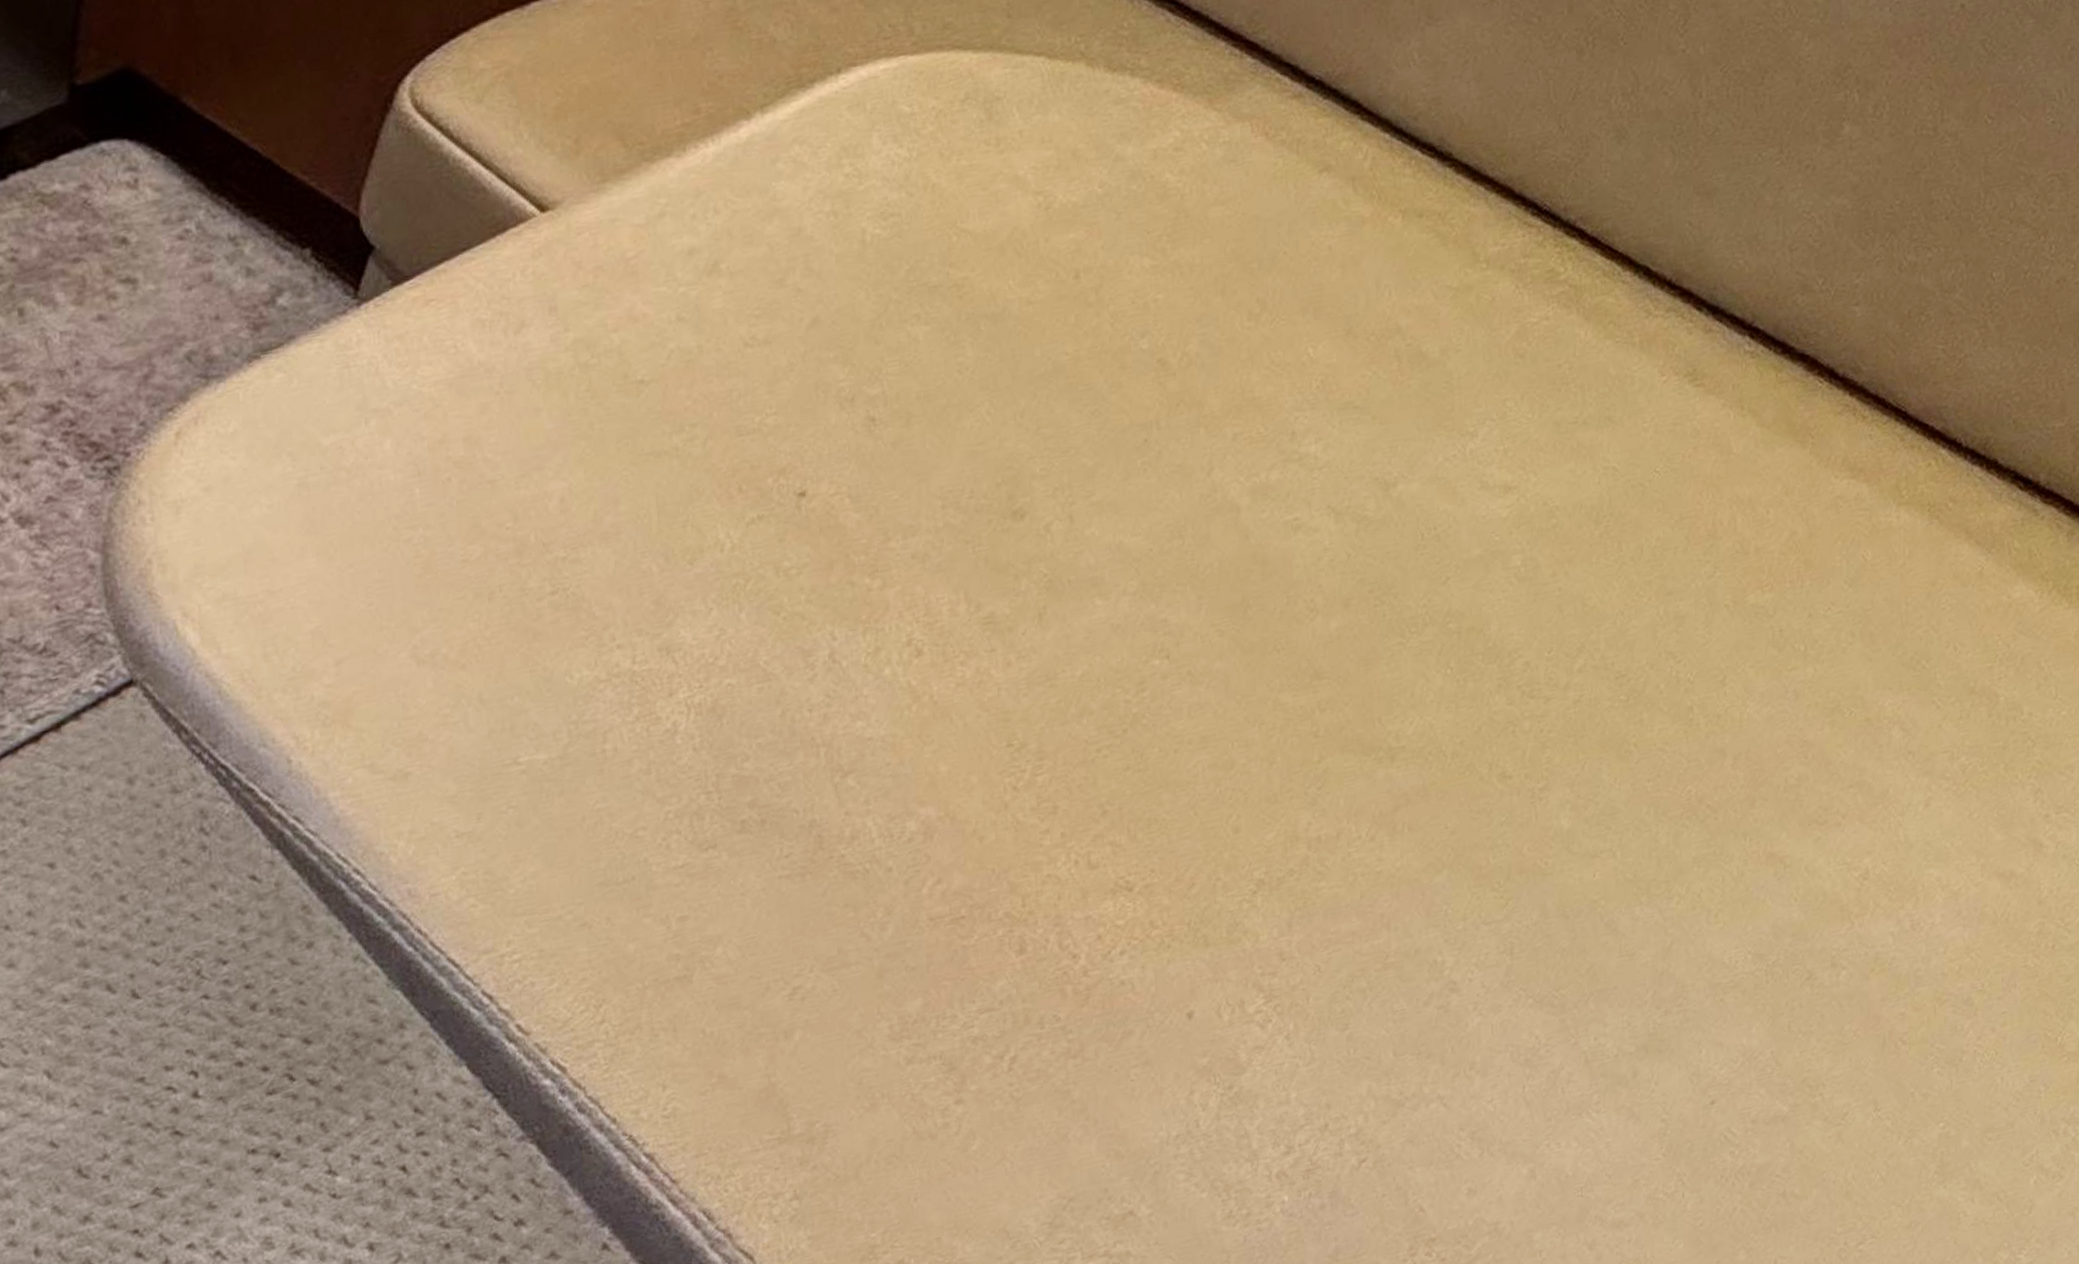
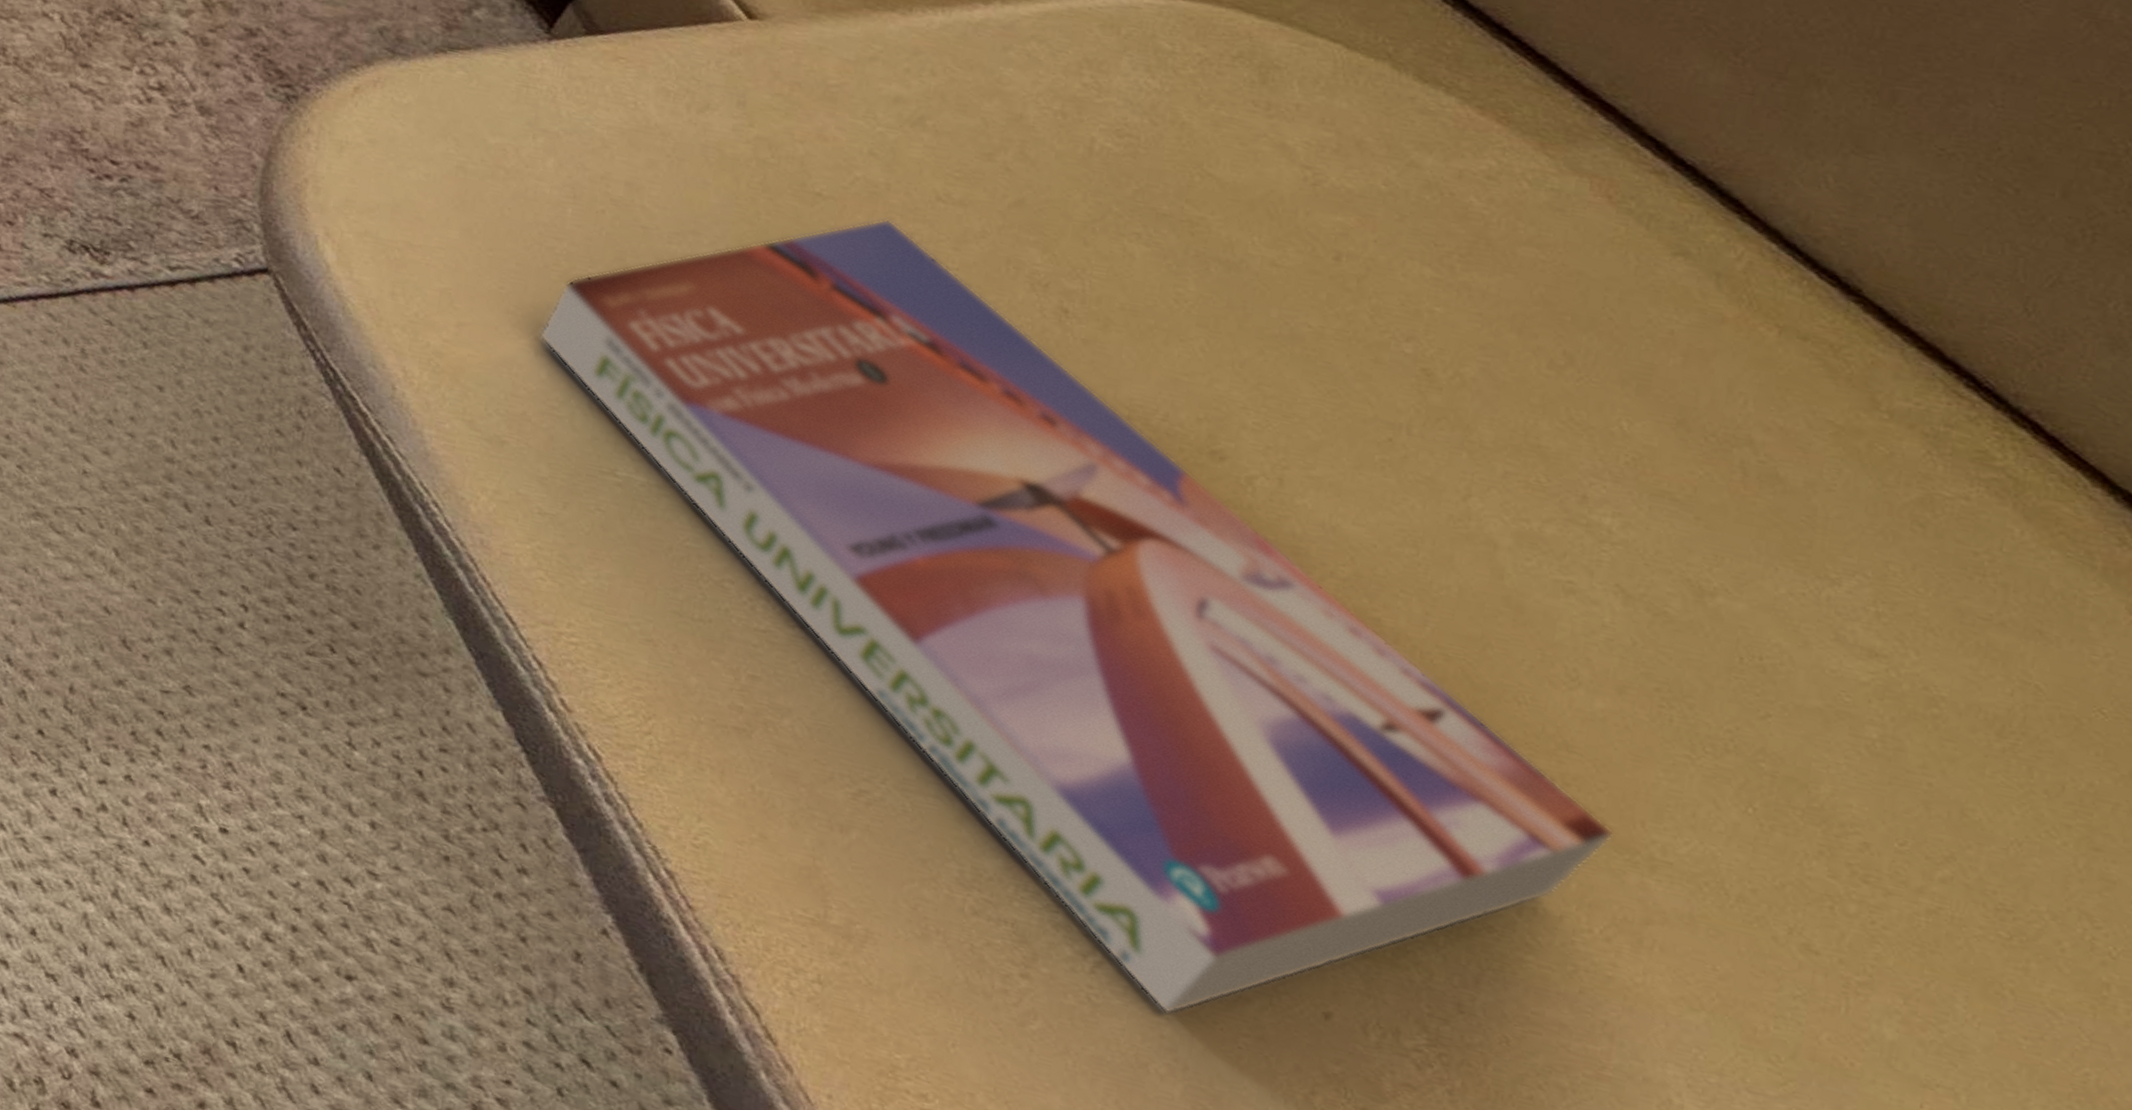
textbook: none [416,383,1362,1079] -> present [539,218,1615,1015]

